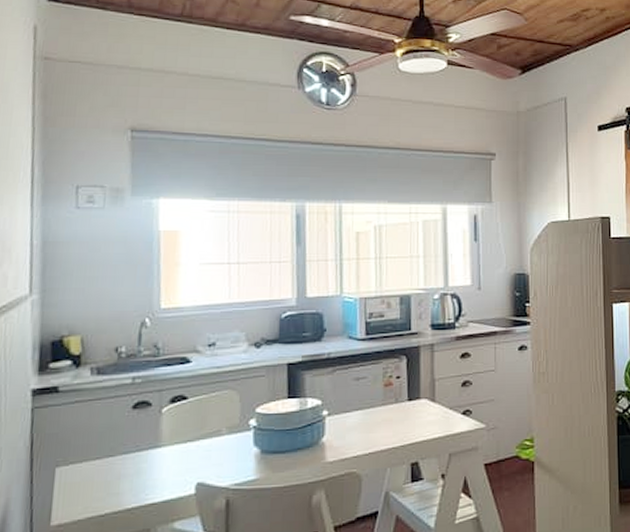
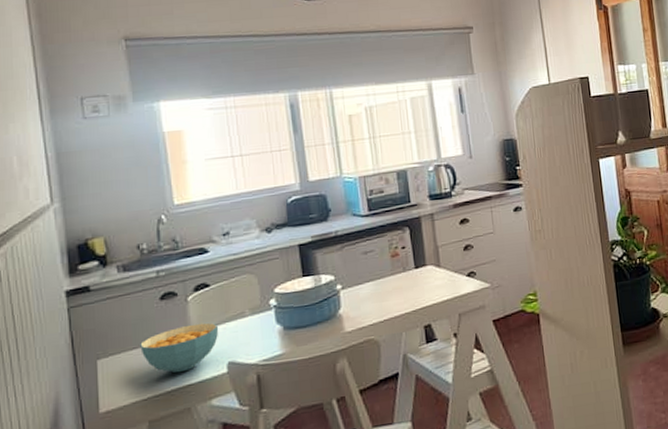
cereal bowl: none [104,438,192,490] -> present [140,322,219,374]

